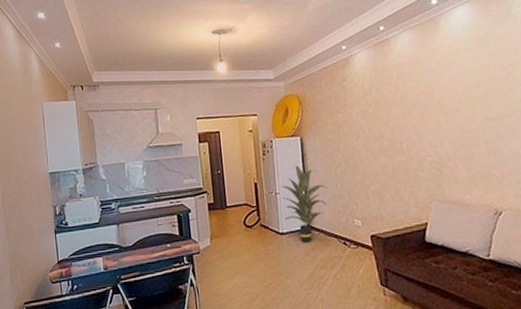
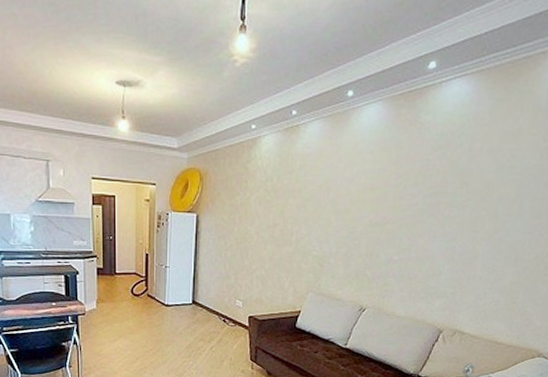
indoor plant: present [282,166,328,243] -> none [171,243,216,316]

